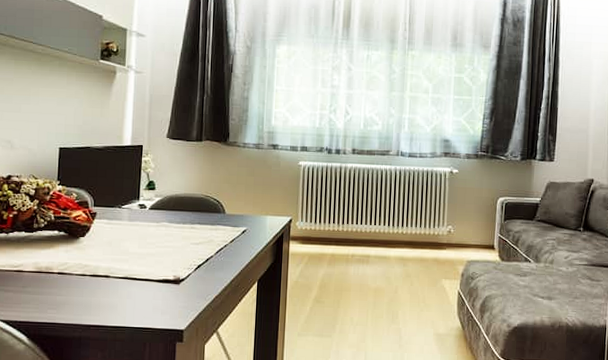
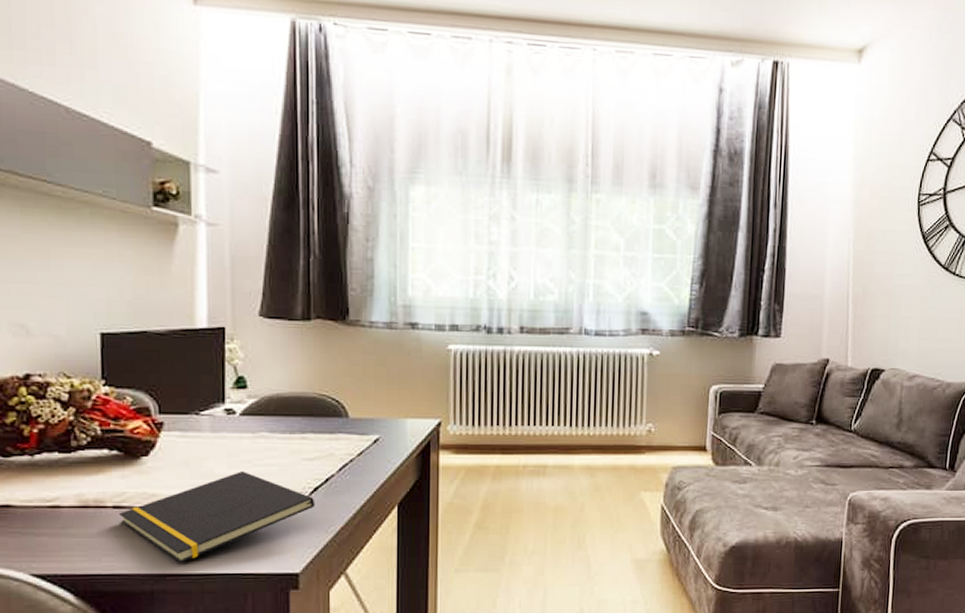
notepad: none [62,251,198,317] -> present [120,471,316,563]

